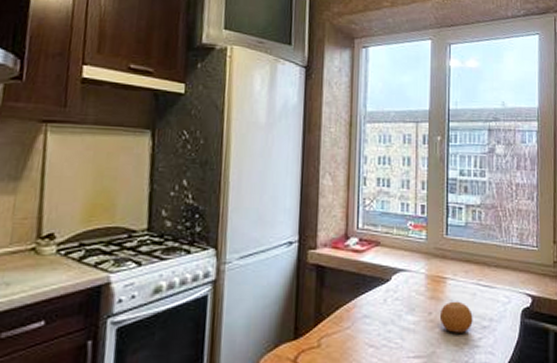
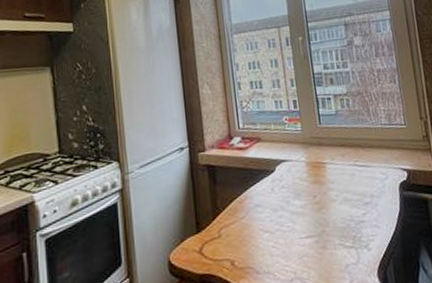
fruit: present [439,301,473,333] -> none [323,182,356,212]

